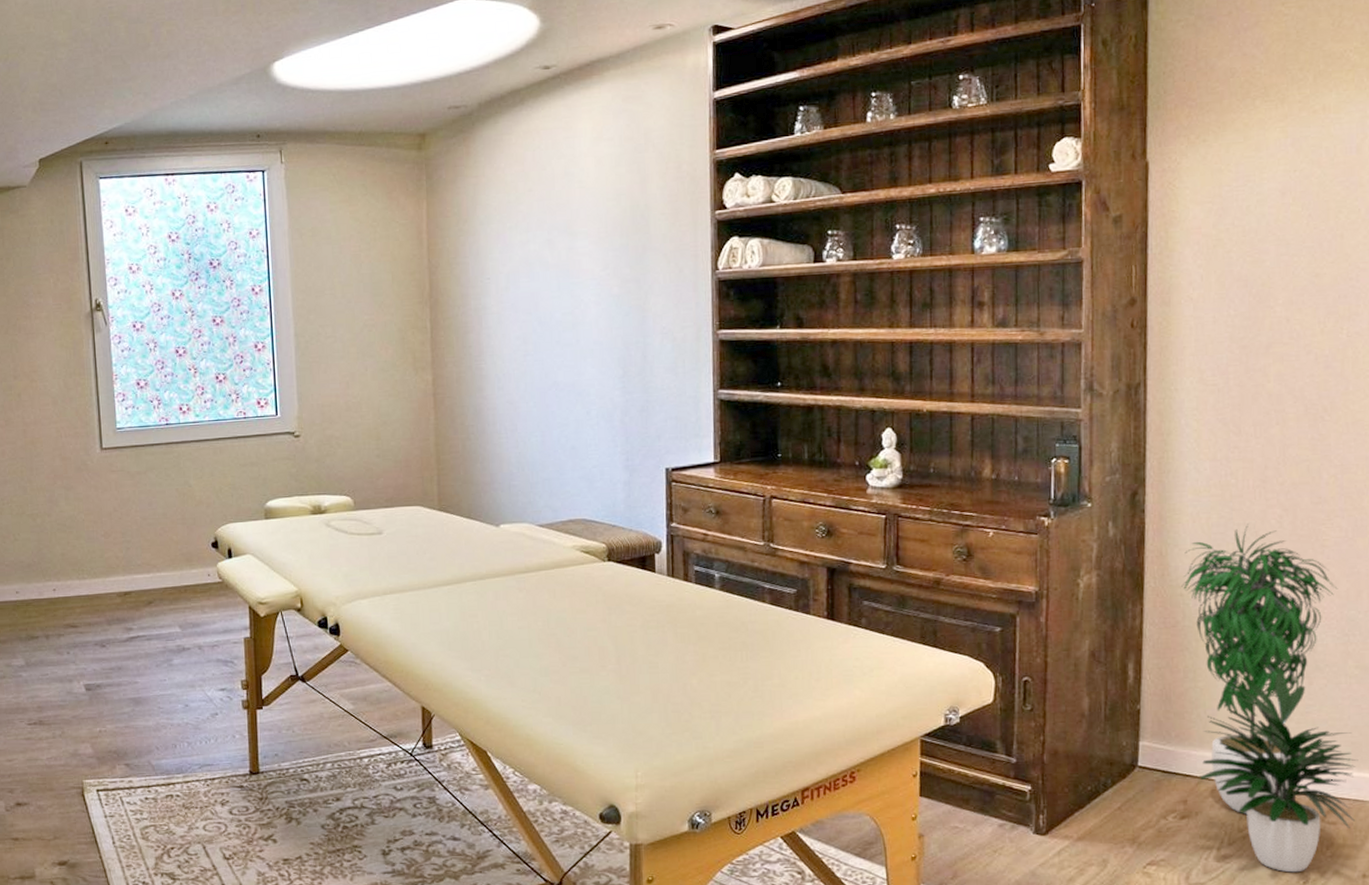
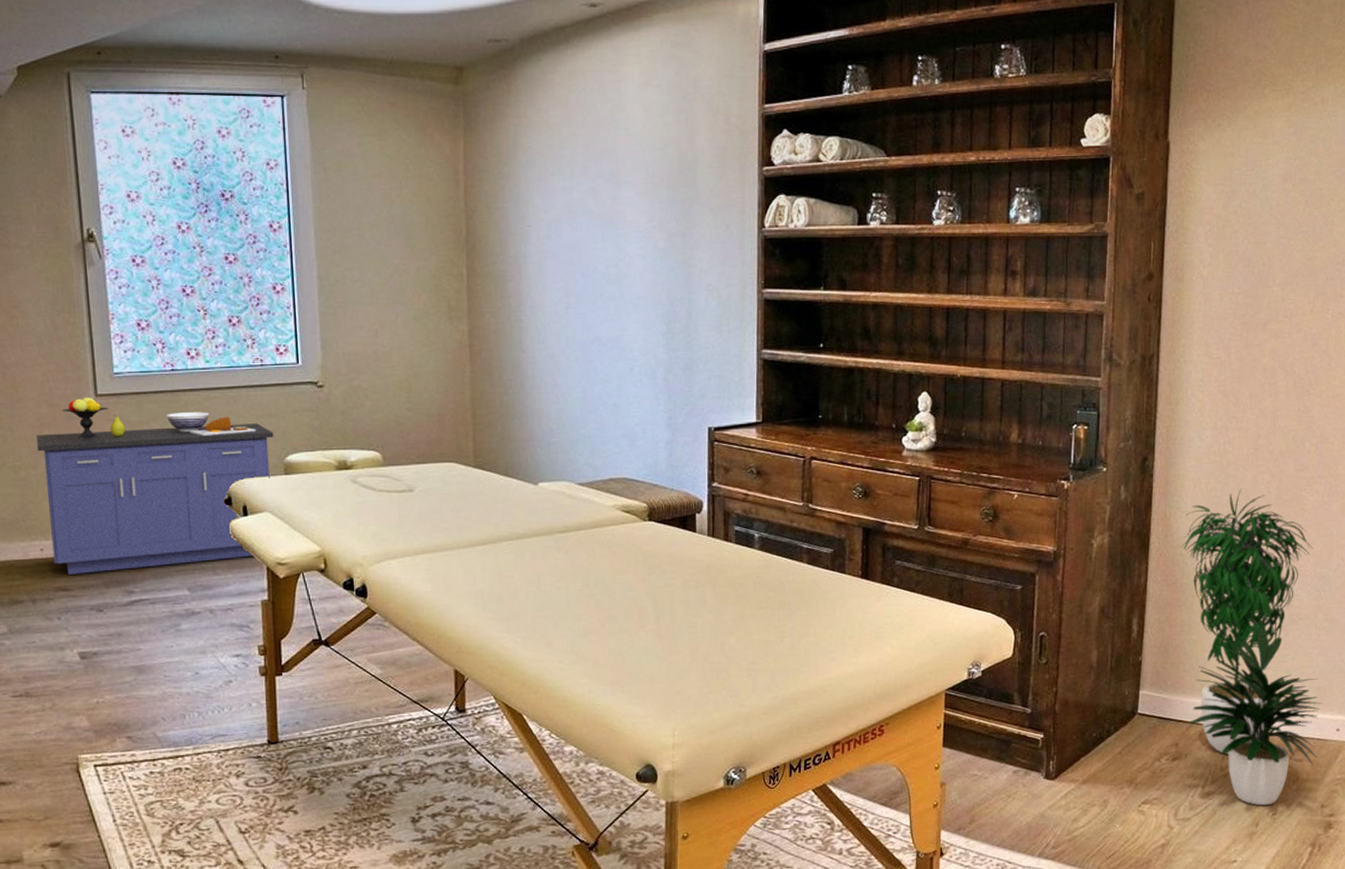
storage cabinet: none [51,450,256,612] -> present [37,397,274,574]

